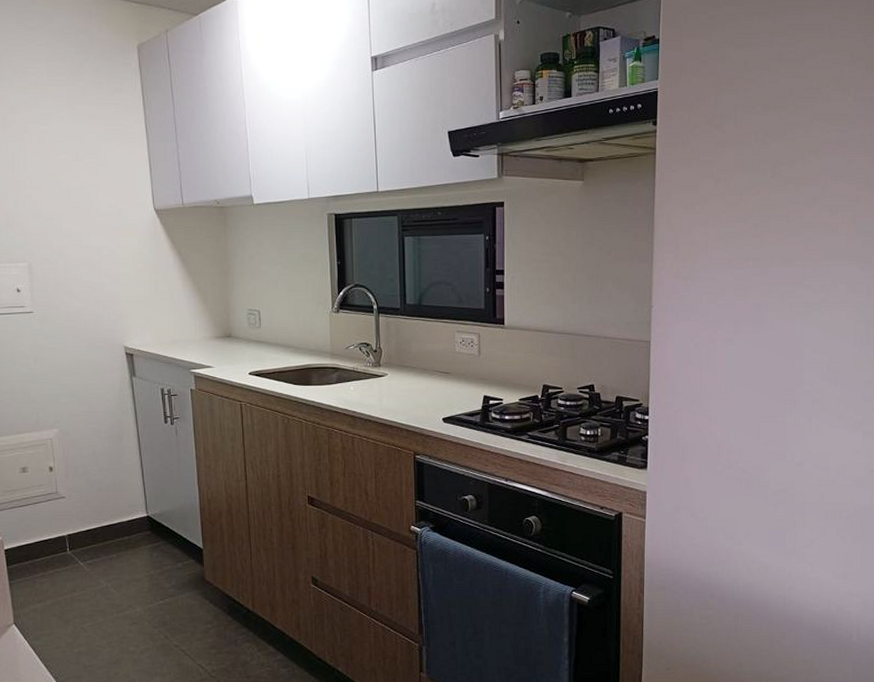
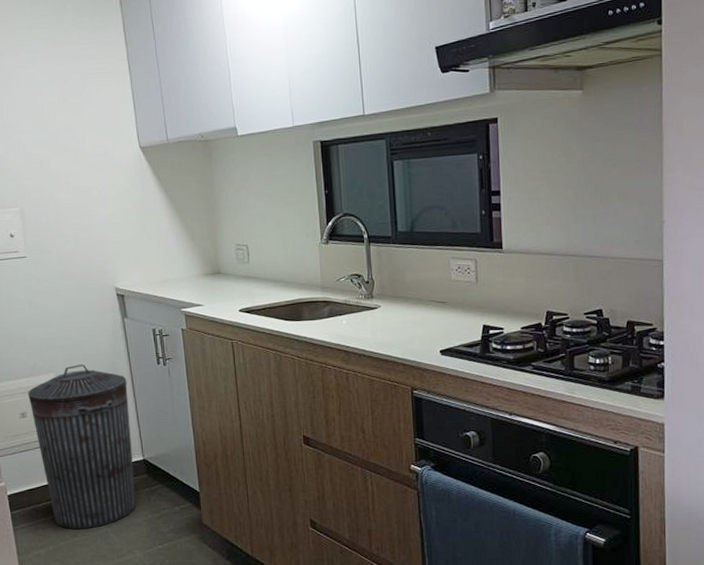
trash can: none [30,421,139,584] -> present [28,364,137,529]

